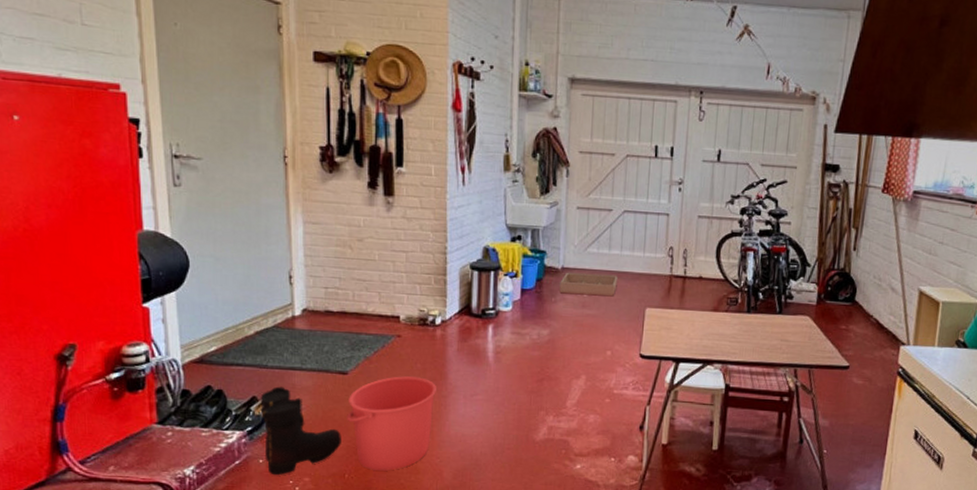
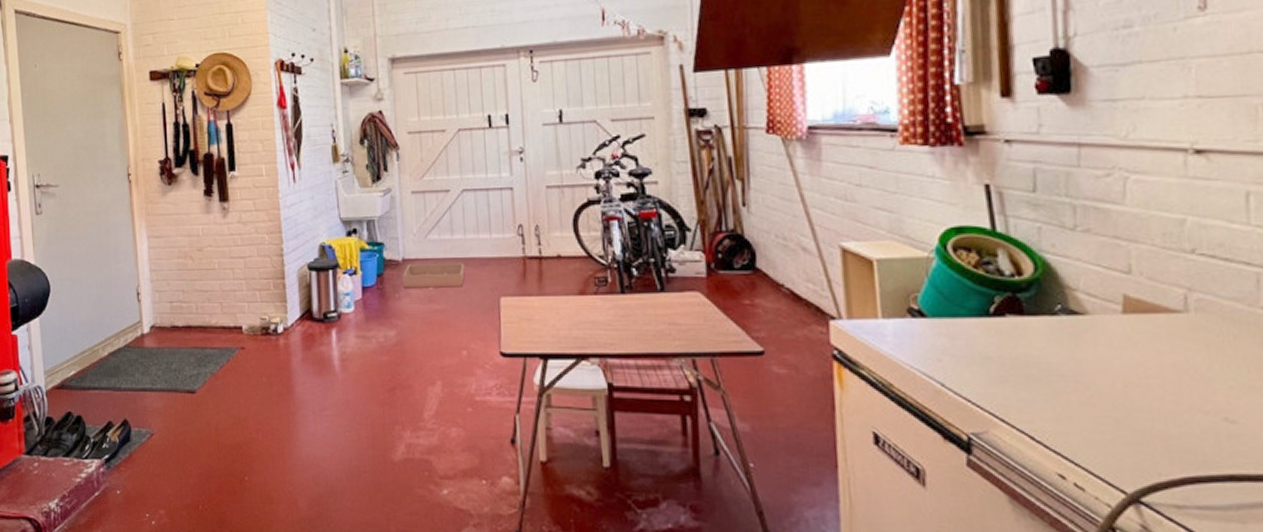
boot: present [260,386,341,476] -> none [115,409,194,508]
bucket: present [347,376,436,471] -> none [197,392,284,501]

